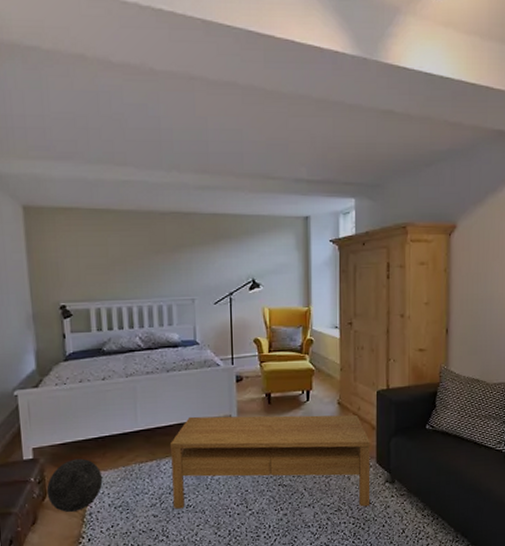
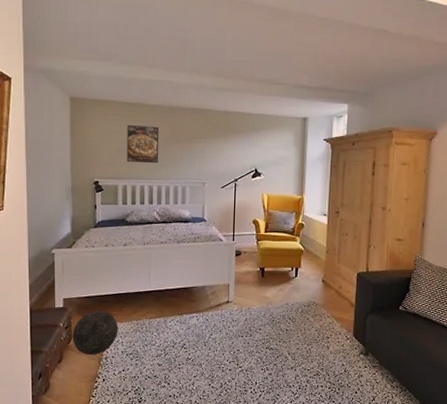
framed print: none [96,236,137,281] -> present [127,125,160,164]
coffee table: present [169,415,371,509] -> none [176,282,349,374]

